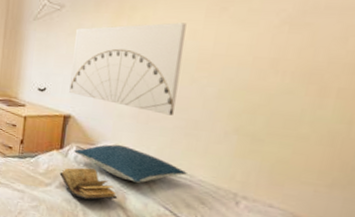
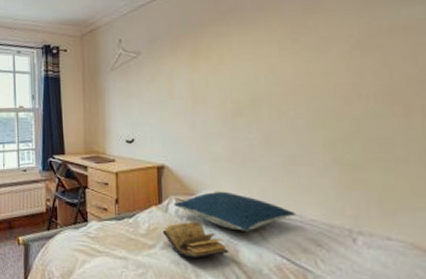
wall art: present [69,22,187,116] -> none [155,57,270,153]

